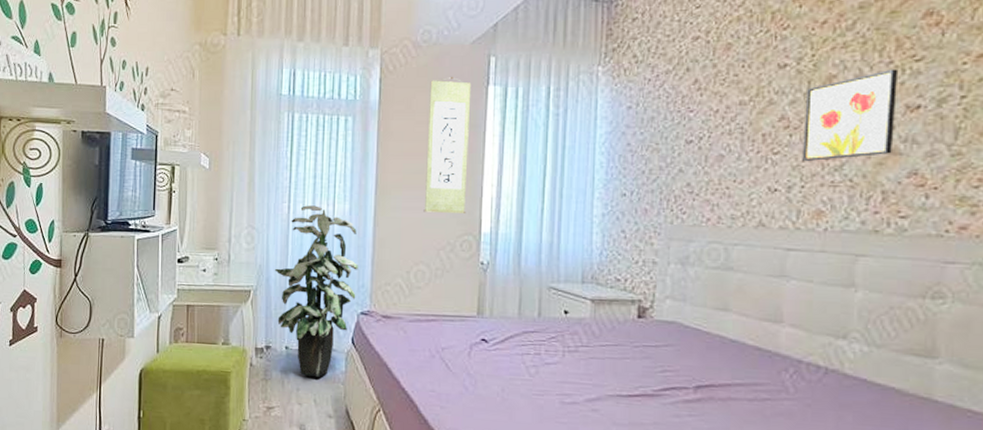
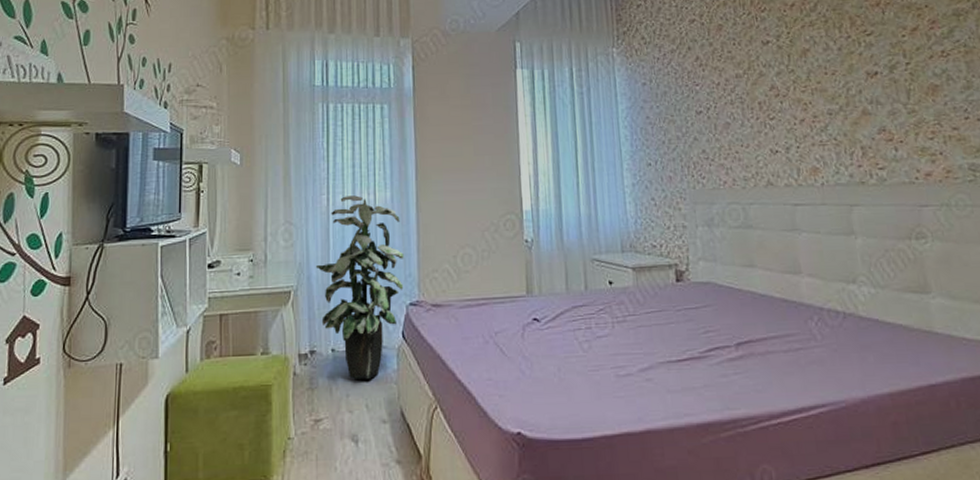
wall scroll: present [423,76,472,213] -> none [461,61,507,194]
wall art: present [802,69,899,161] -> none [788,42,863,124]

